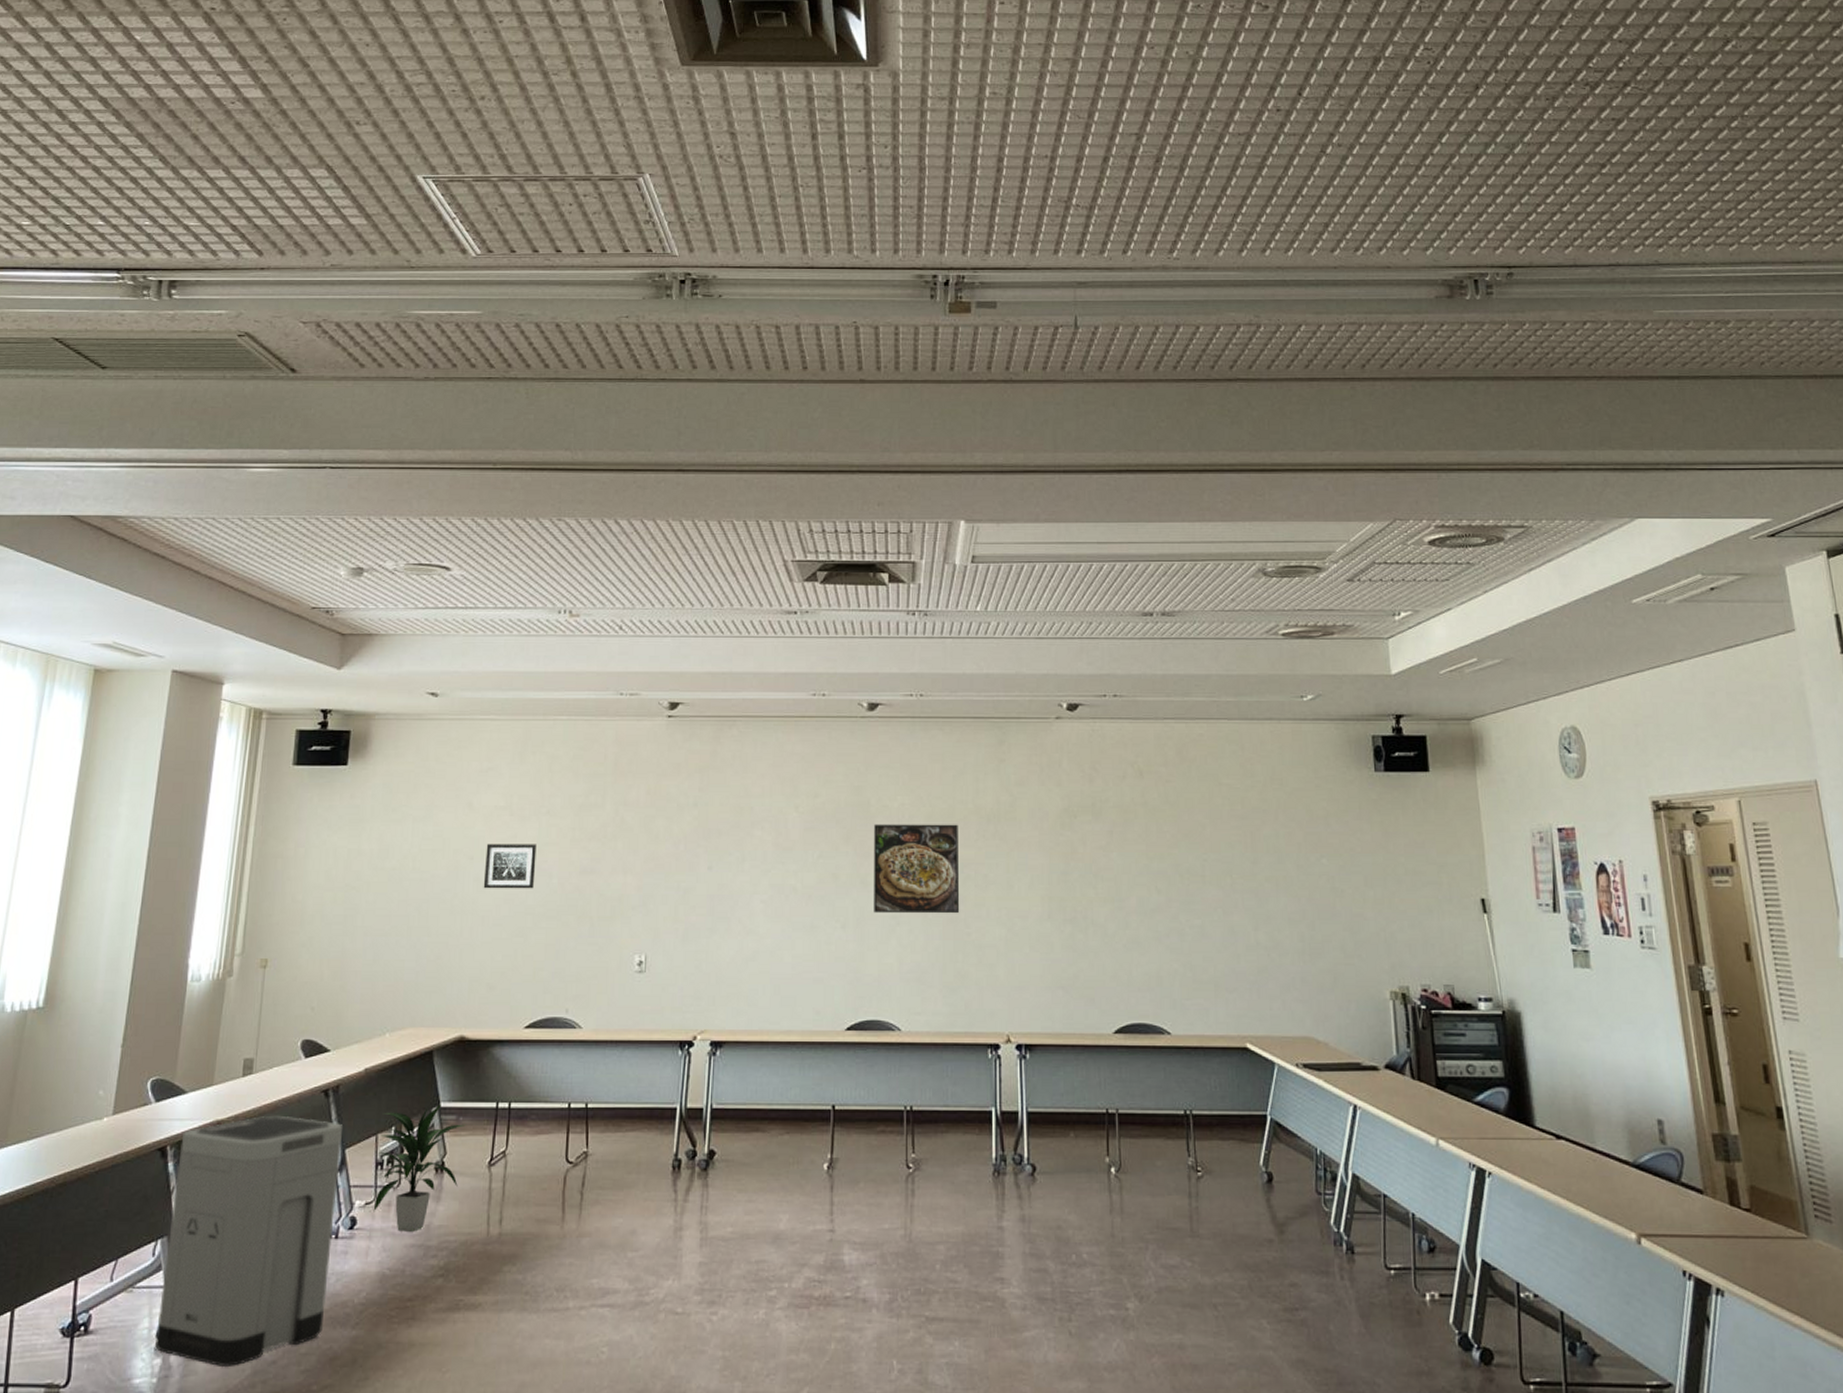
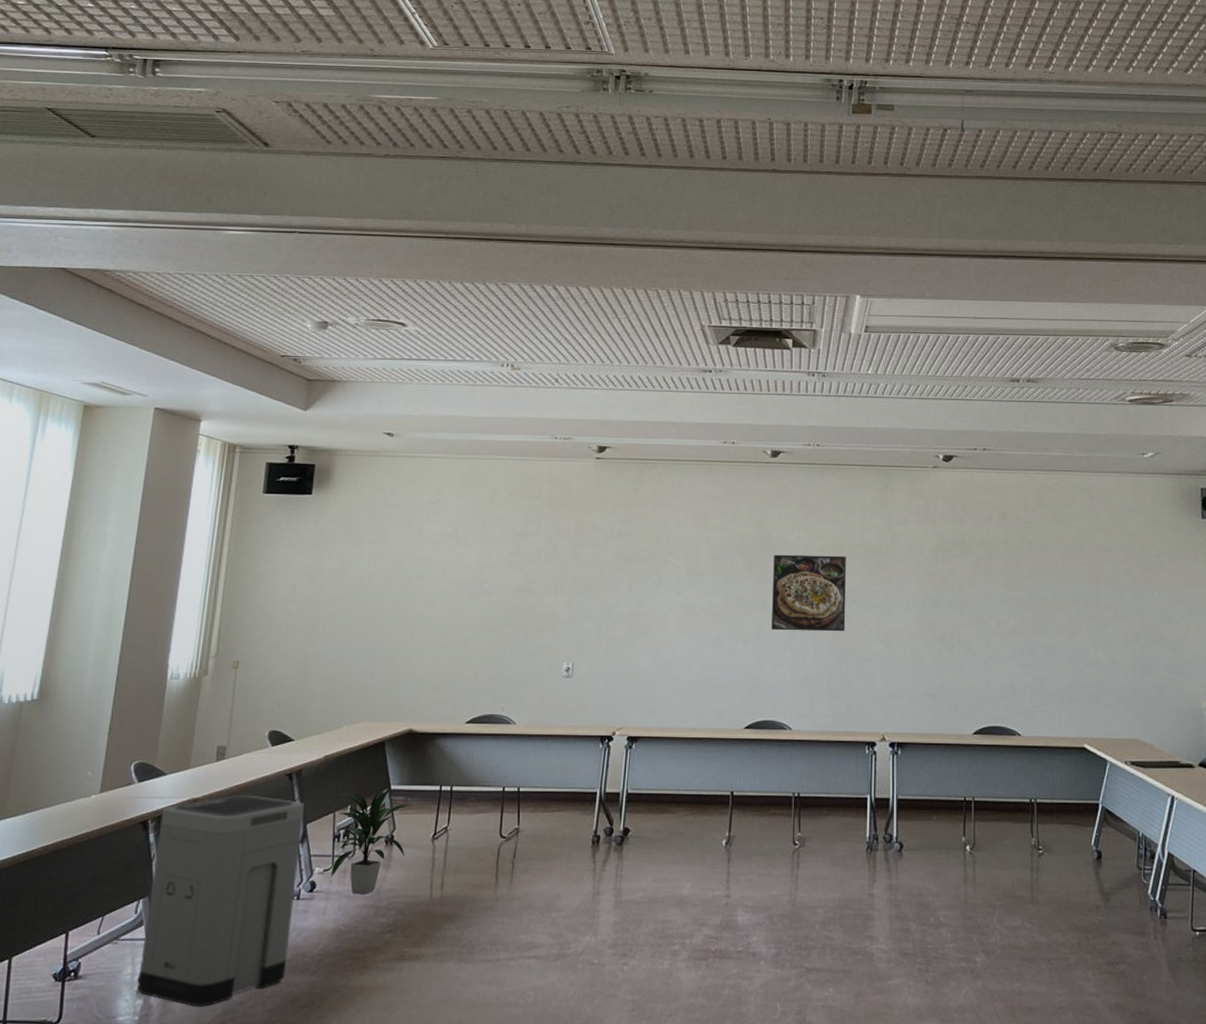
wall art: present [483,843,537,889] -> none [431,565,479,605]

